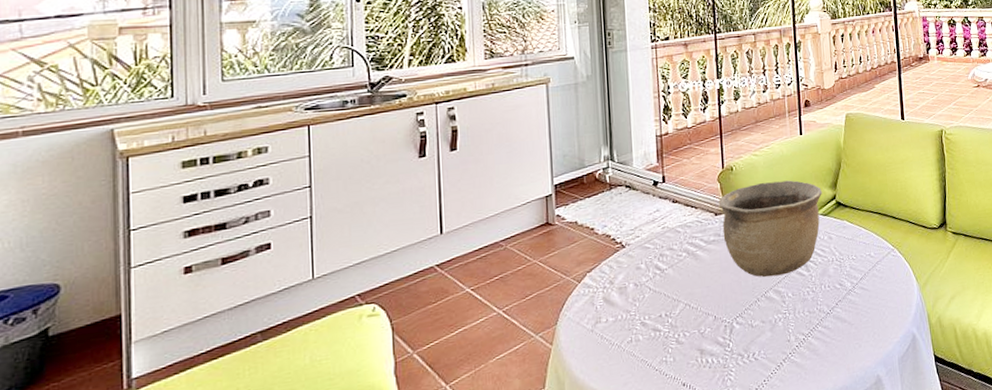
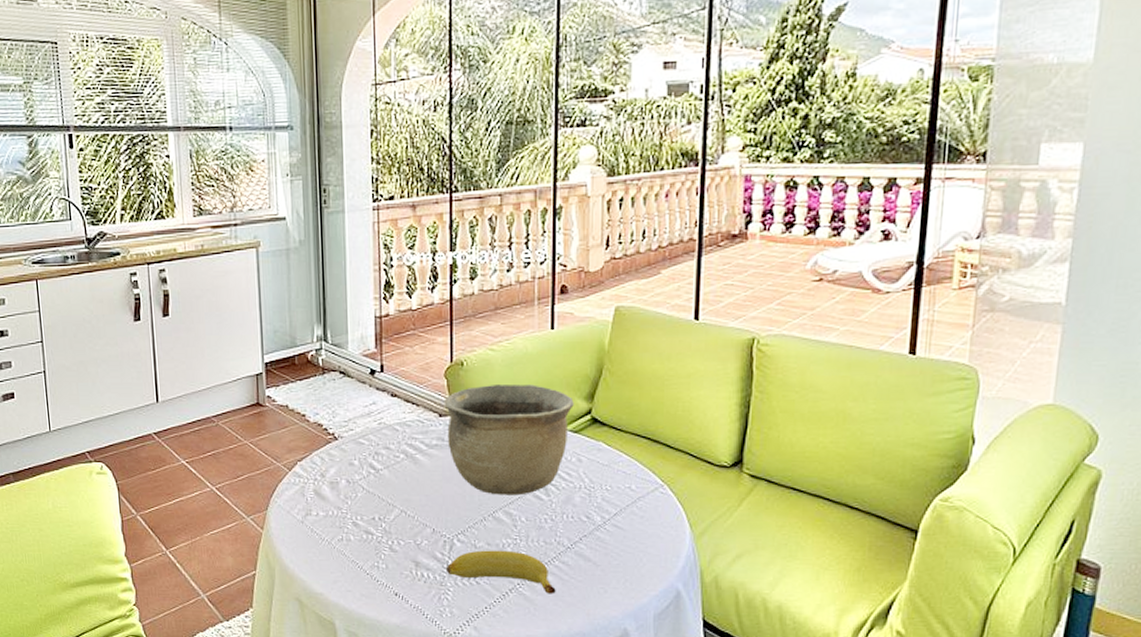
banana: none [727,324,821,358] -> present [445,550,556,594]

